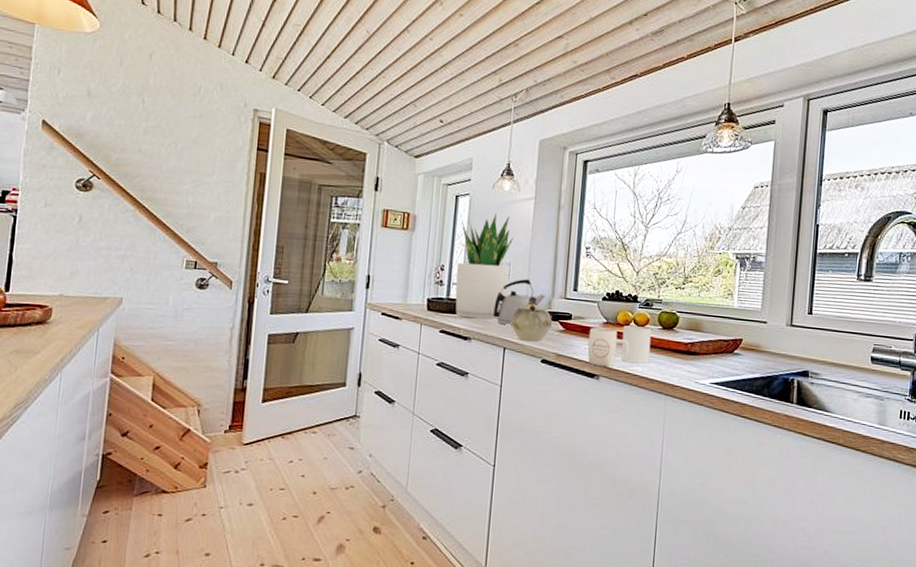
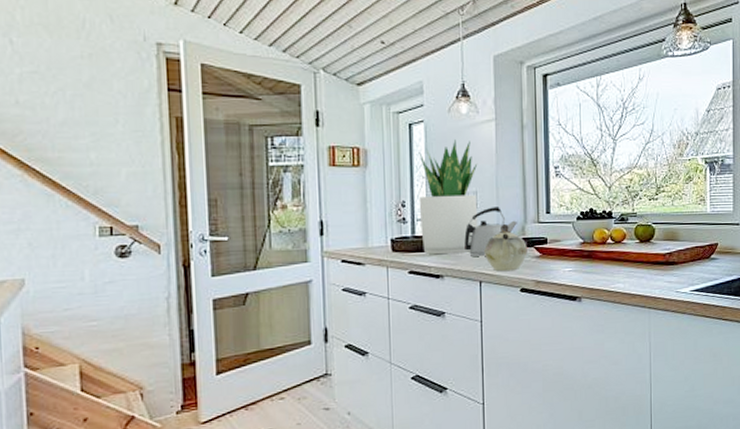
mug: present [587,327,629,367] -> none [566,248,608,289]
cup: present [621,325,652,364] -> none [600,242,630,281]

